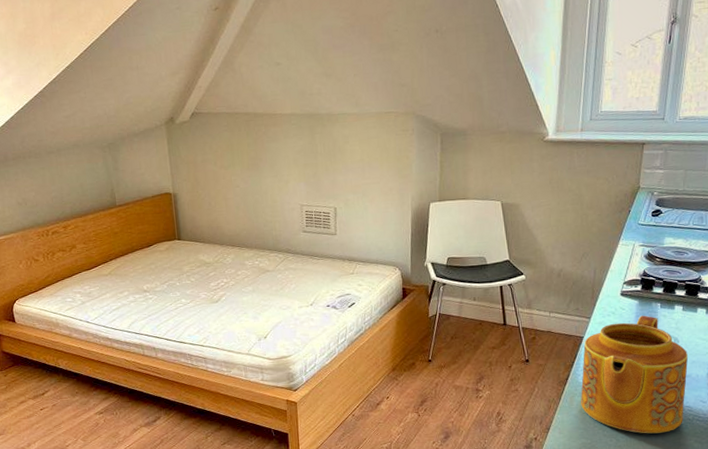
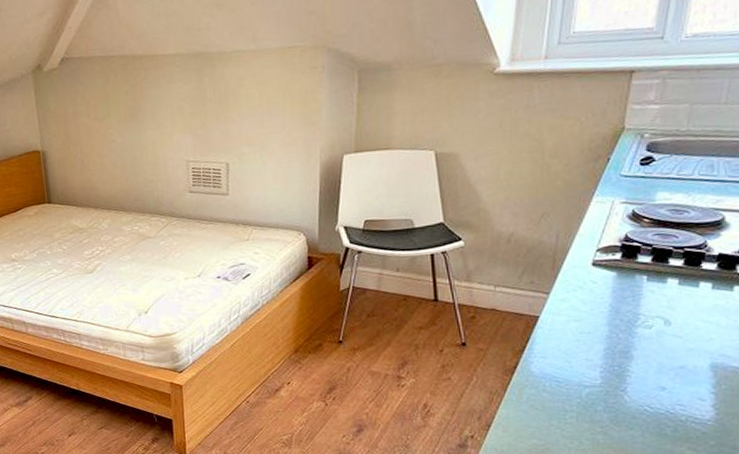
teapot: present [581,315,688,434] -> none [533,290,683,437]

